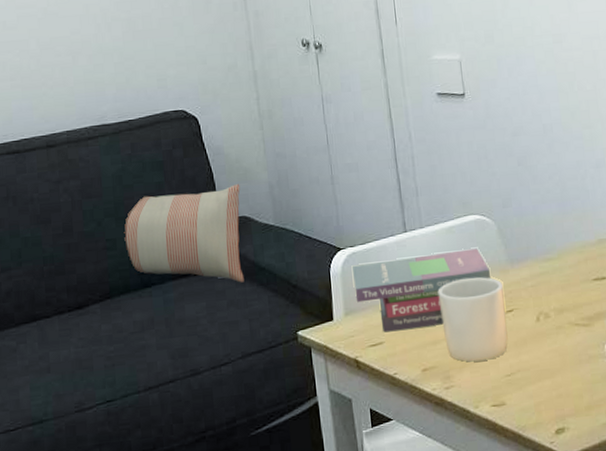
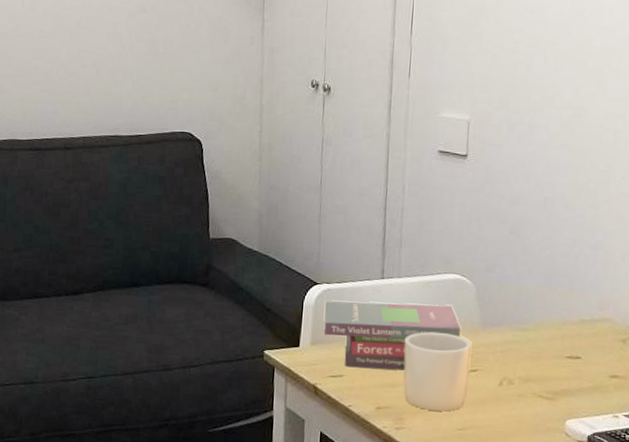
pillow: present [124,184,244,283] -> none [121,205,232,298]

